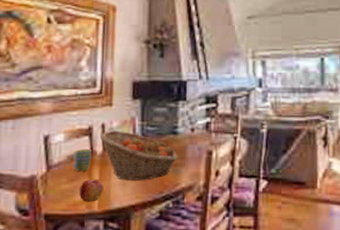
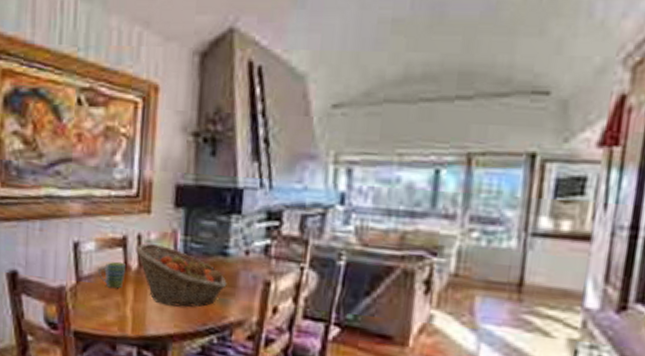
apple: present [79,179,104,202] -> none [111,298,138,325]

